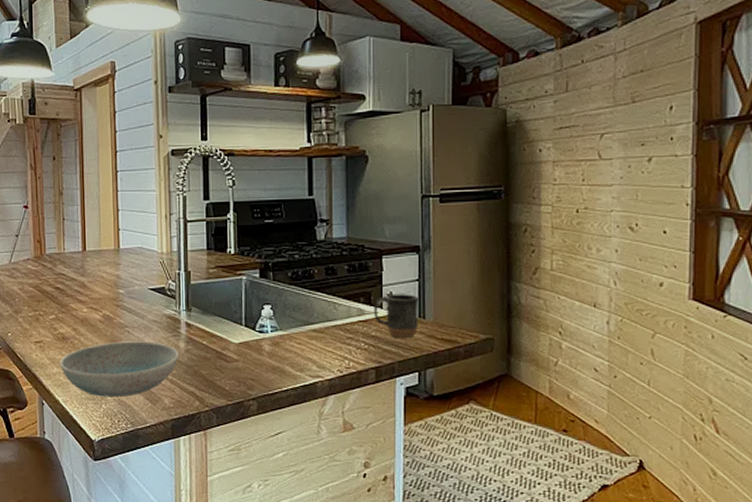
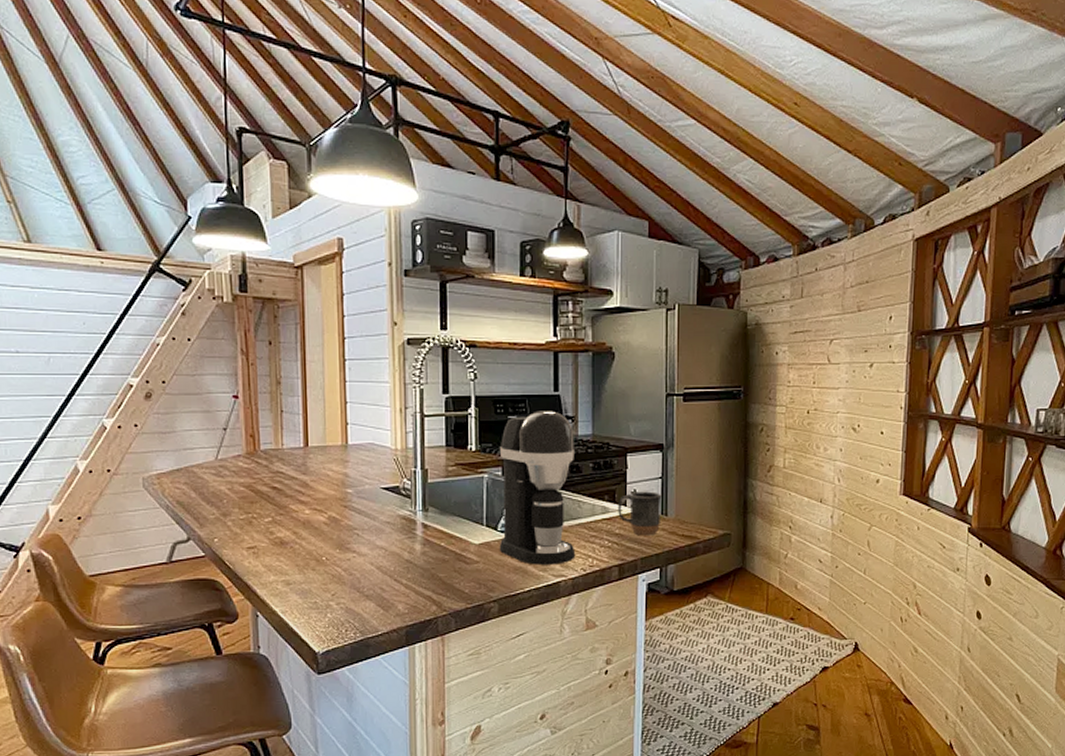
dish: present [59,341,180,398] -> none [277,544,415,606]
coffee maker: none [256,214,332,365] -> present [499,411,576,565]

